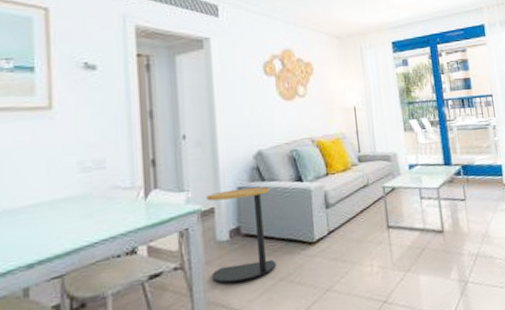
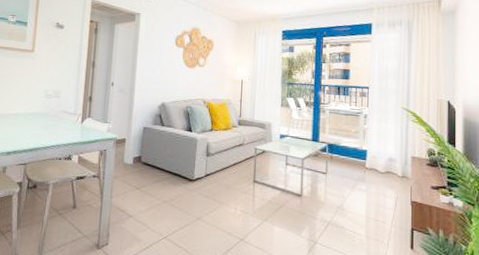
side table: present [206,187,276,283] -> none [116,128,166,197]

